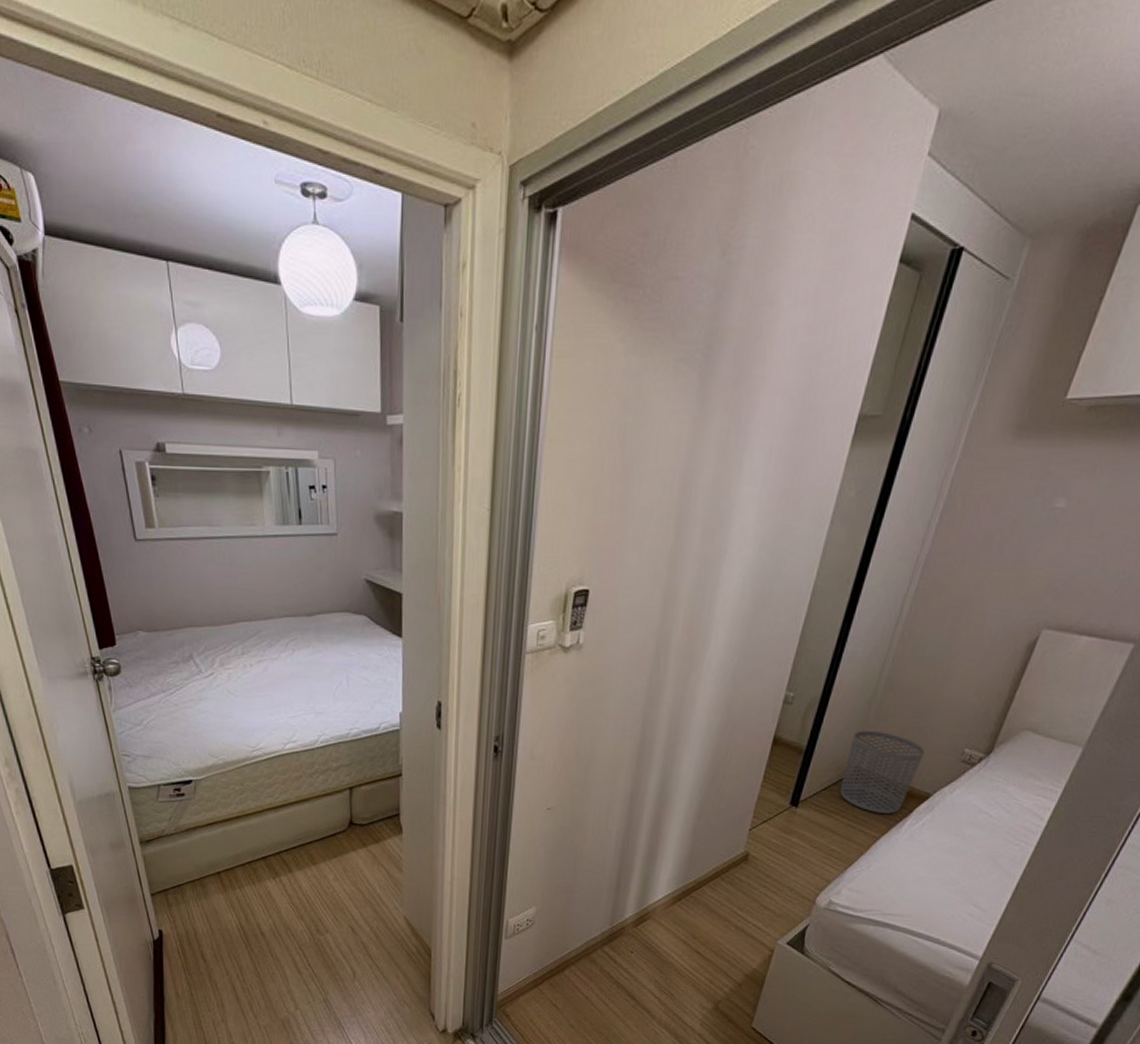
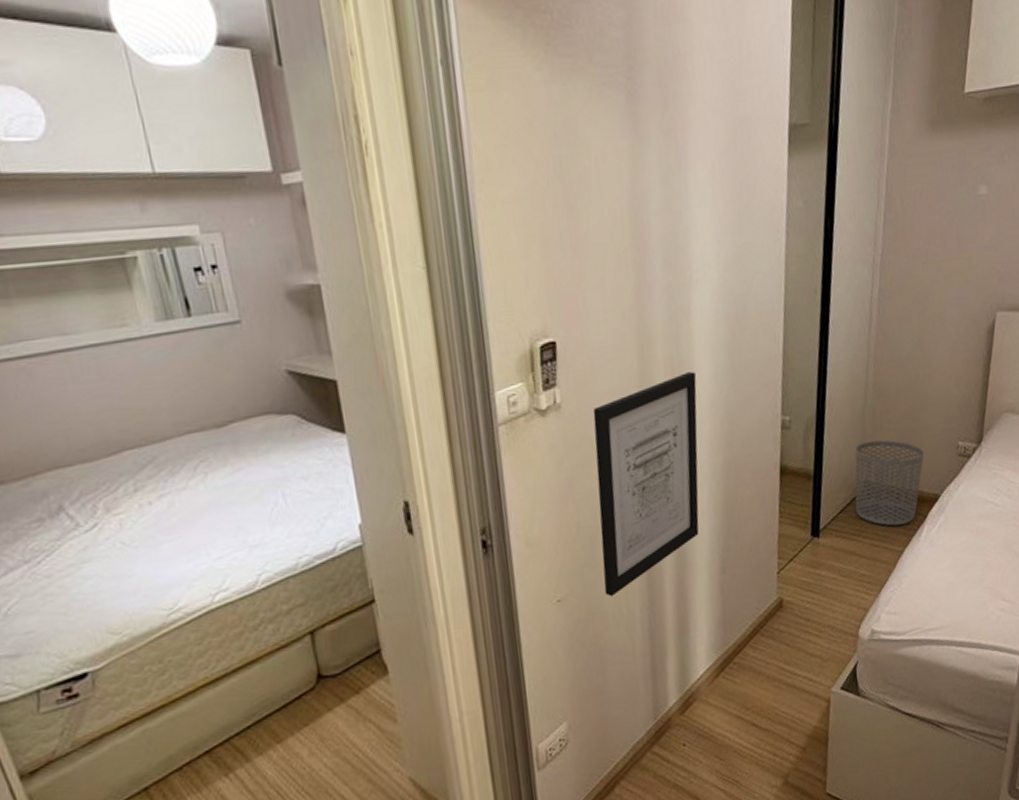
wall art: none [589,636,712,816] -> present [593,371,699,597]

